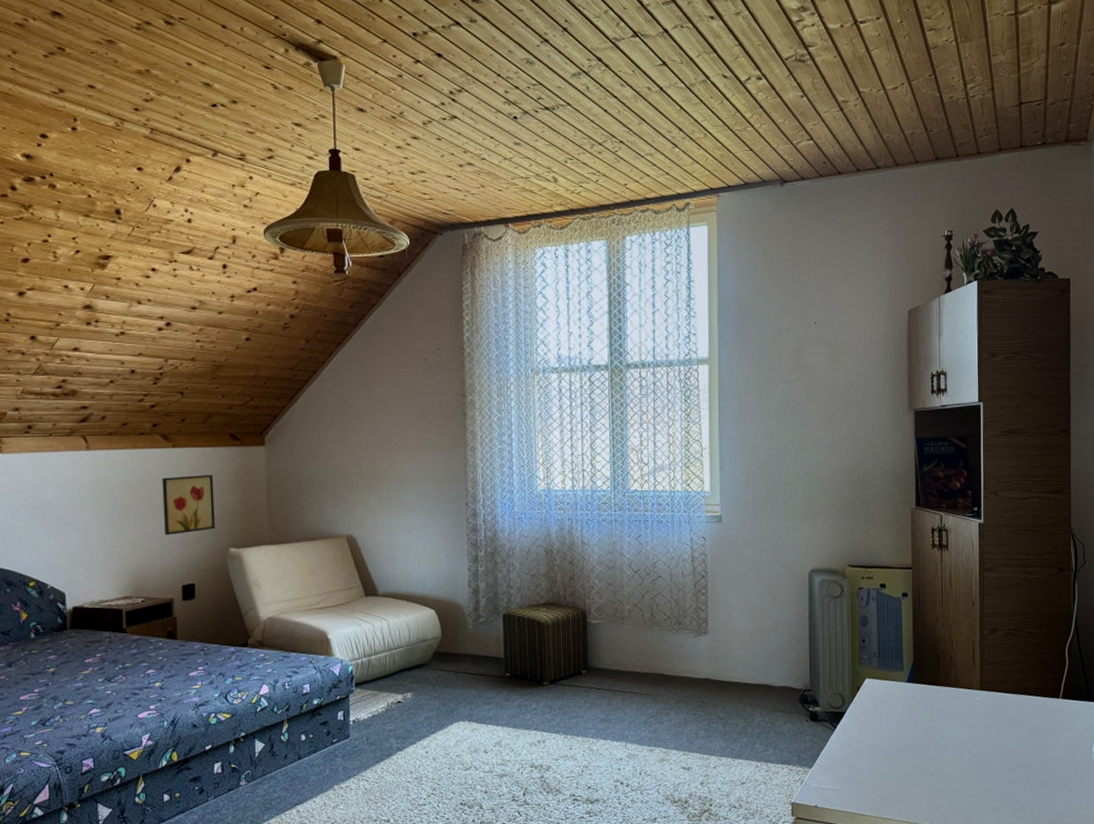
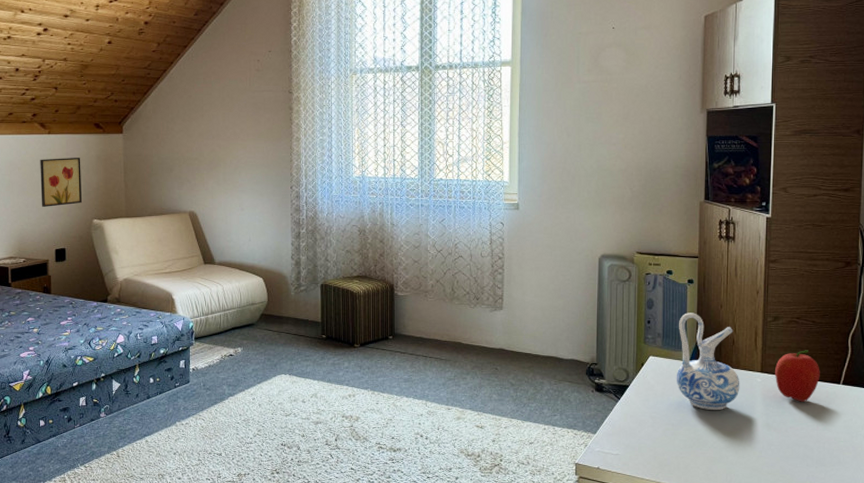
ceramic pitcher: none [894,629,960,735] -> present [676,313,740,411]
fruit: none [994,663,1039,720] -> present [775,350,820,402]

